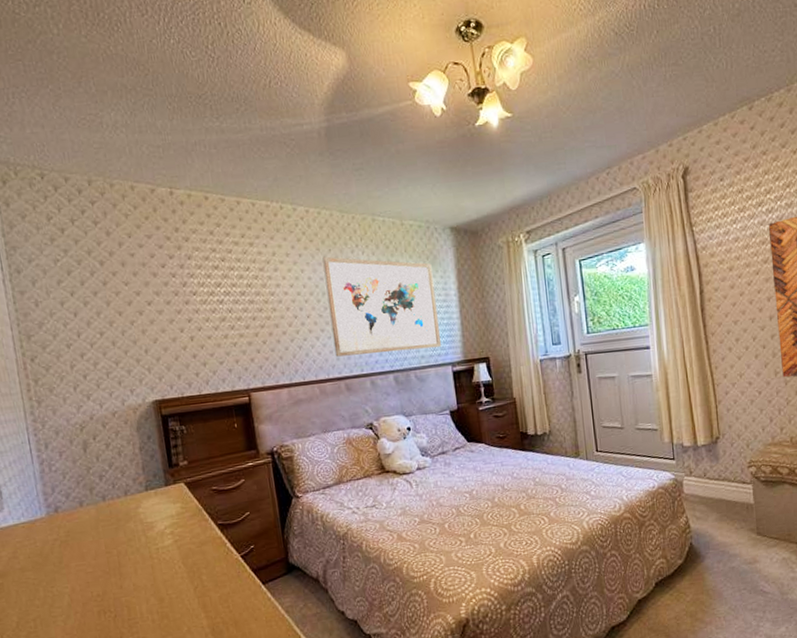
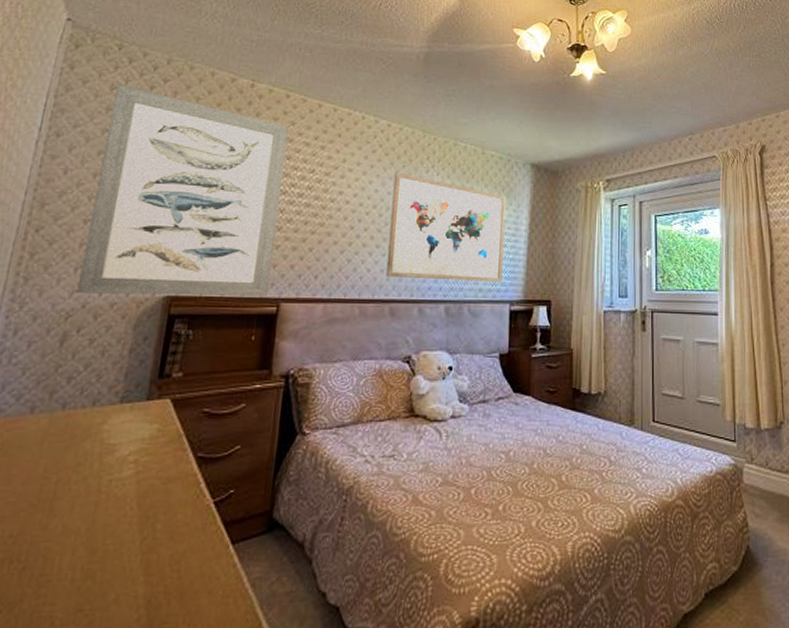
wall art: none [52,213,238,408] -> present [77,84,290,297]

